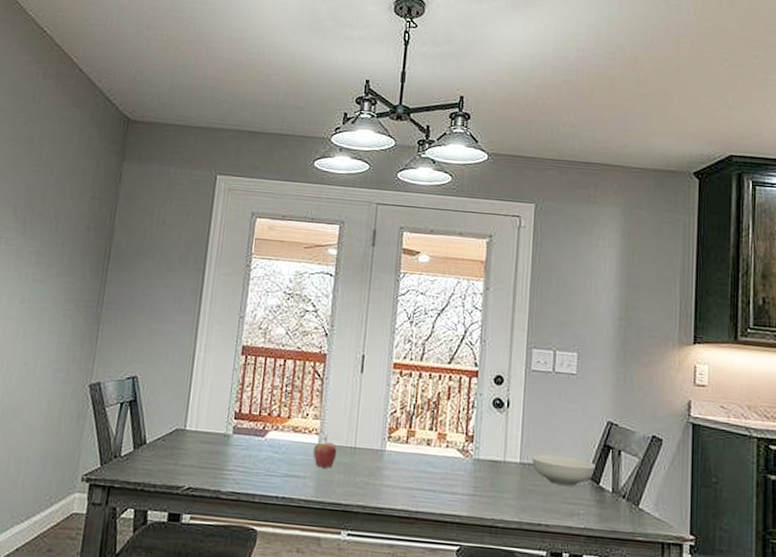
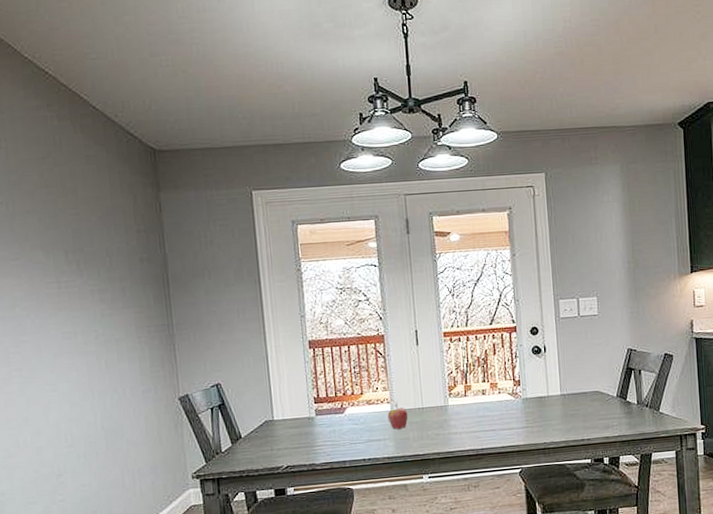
bowl: present [531,454,597,486] -> none [569,382,623,407]

